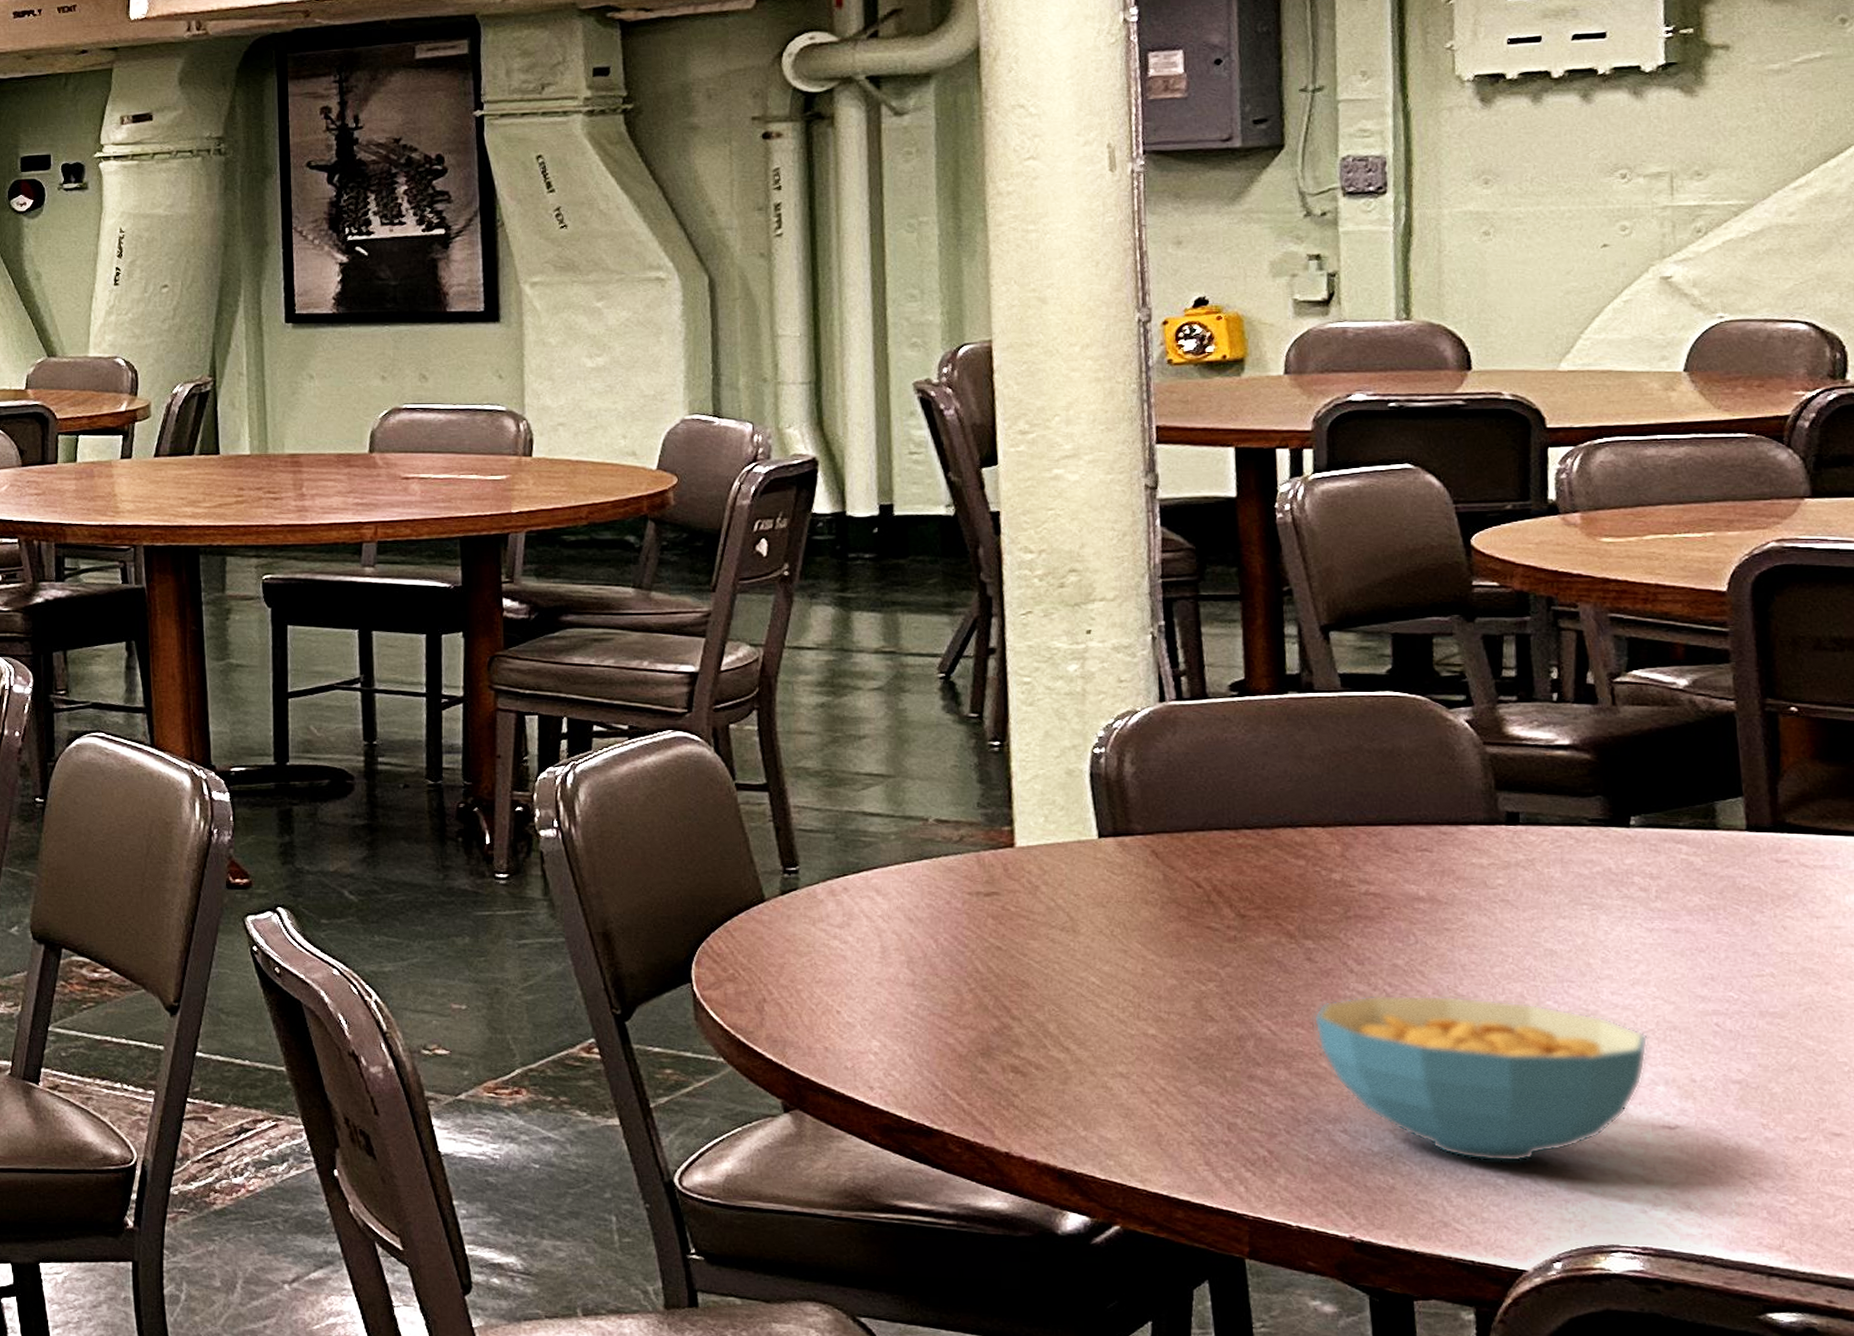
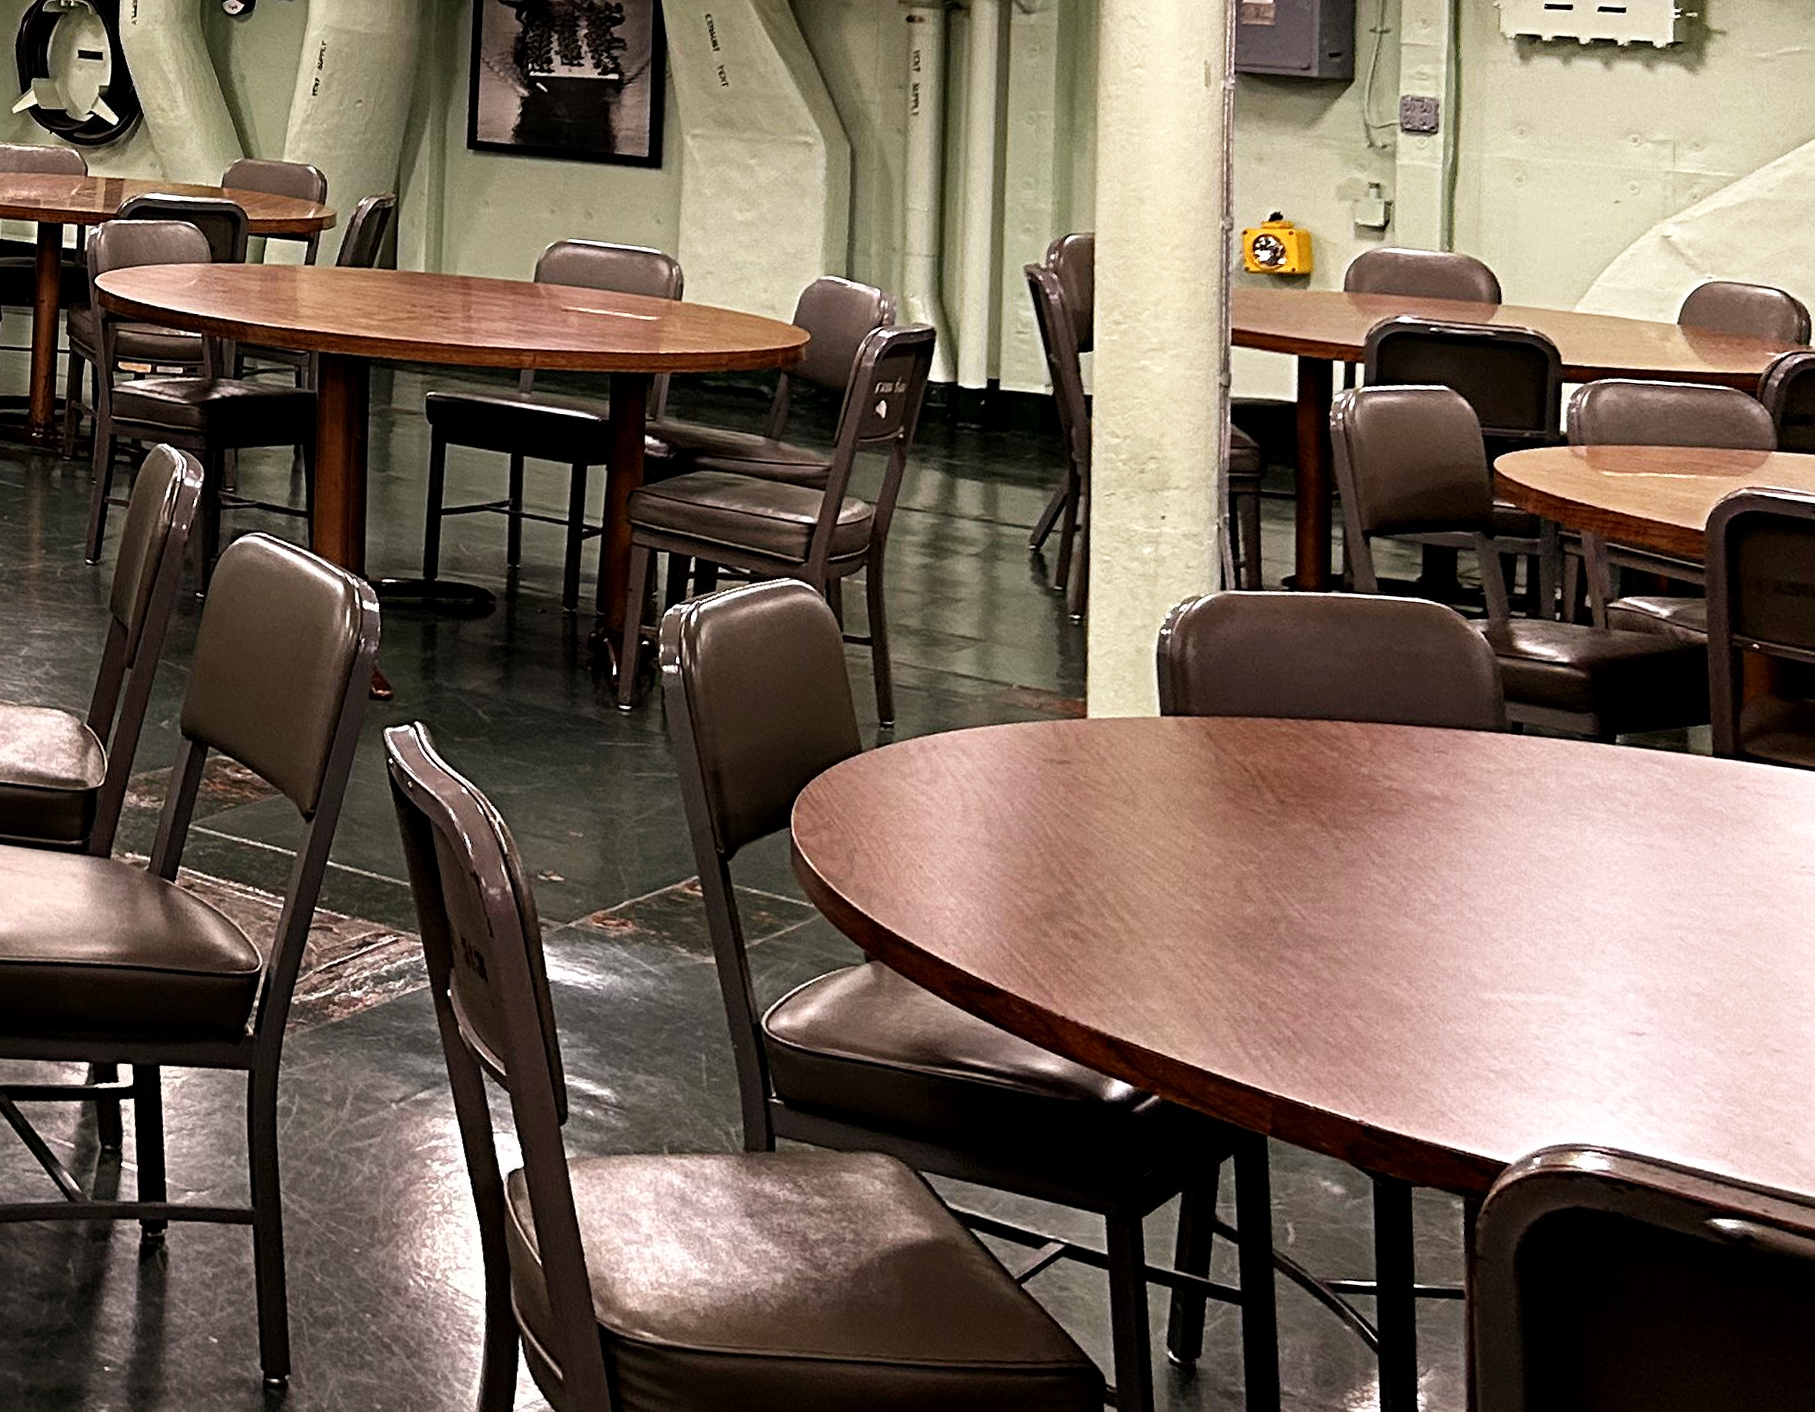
cereal bowl: present [1313,994,1648,1162] -> none [1338,887,1623,1058]

